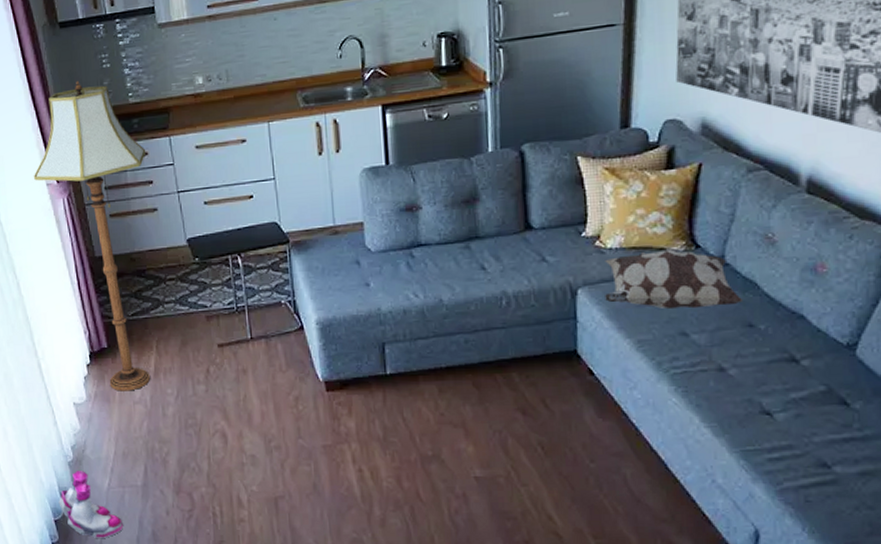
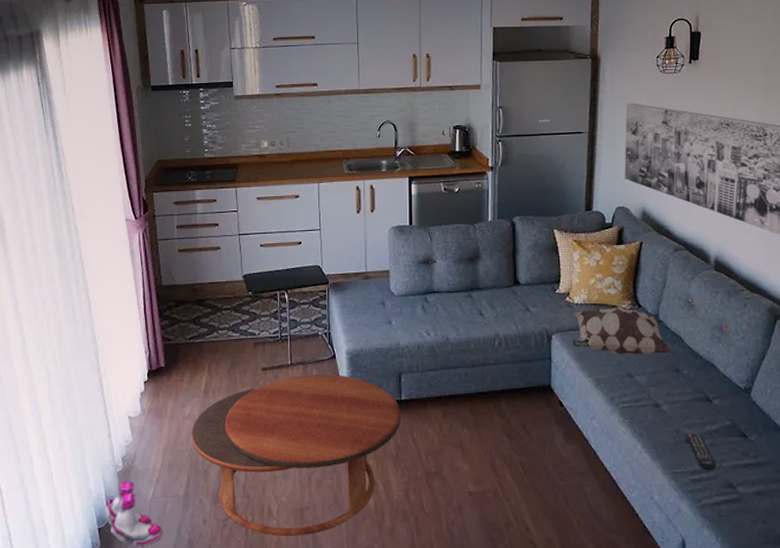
floor lamp: present [34,81,150,391] -> none [115,135,215,407]
coffee table: none [143,348,388,528] -> present [191,374,401,537]
remote control: none [762,402,805,446] -> present [686,434,717,470]

